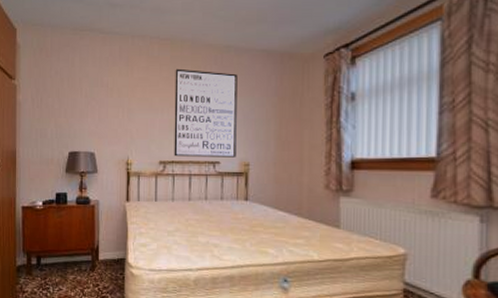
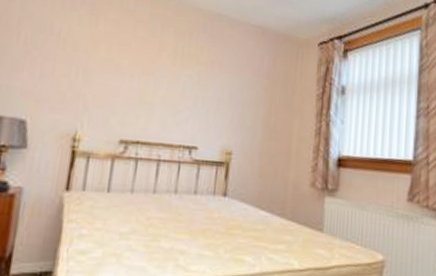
wall art: present [174,68,238,158] -> none [140,29,228,144]

